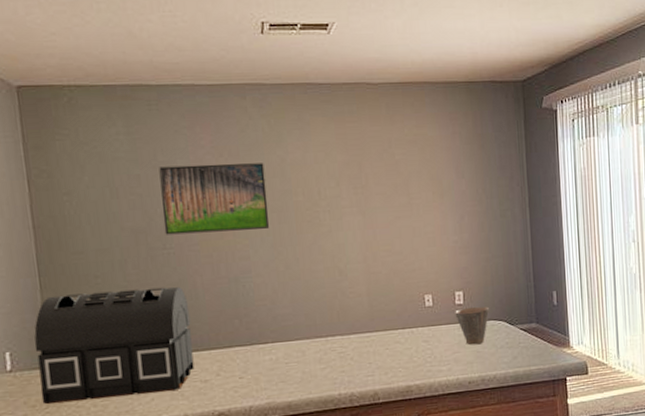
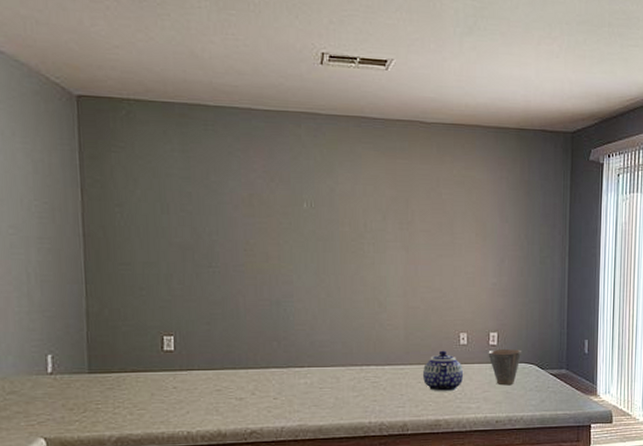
treasure chest: present [34,287,195,405] -> none [76,304,231,409]
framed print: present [159,163,270,235] -> none [210,186,315,255]
teapot: none [390,314,432,357] -> present [423,350,464,392]

